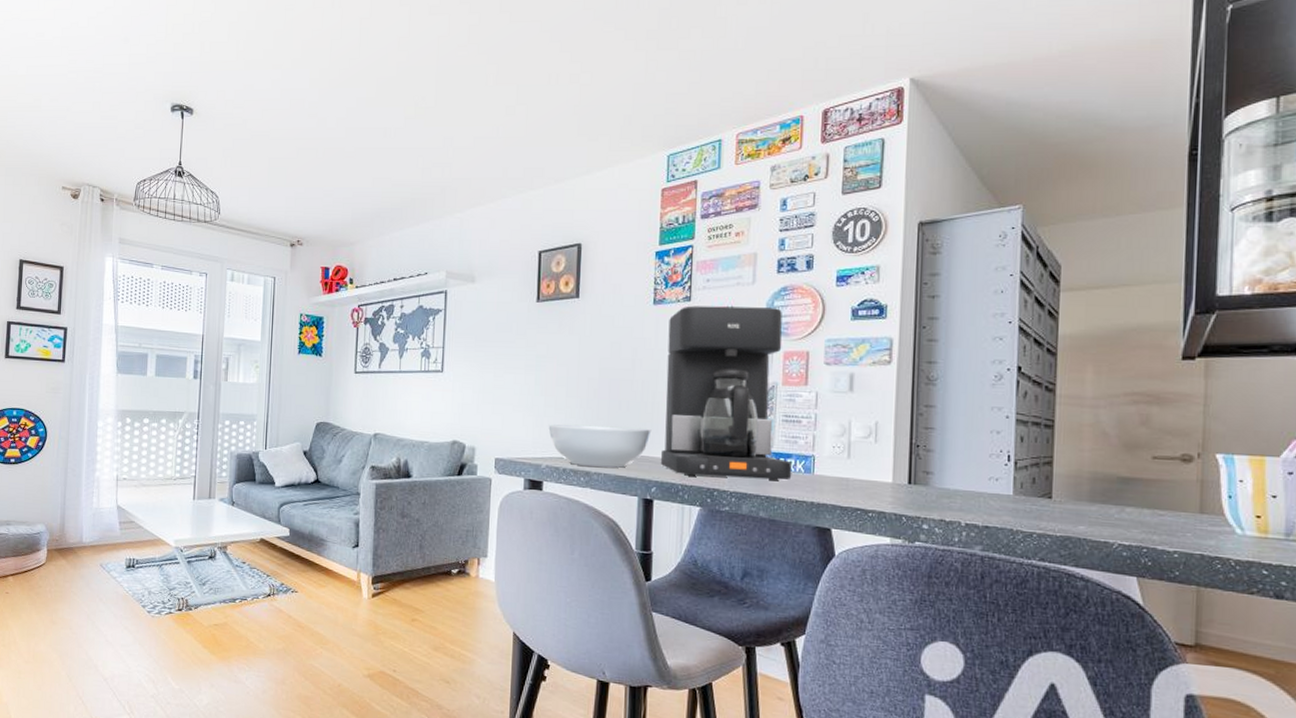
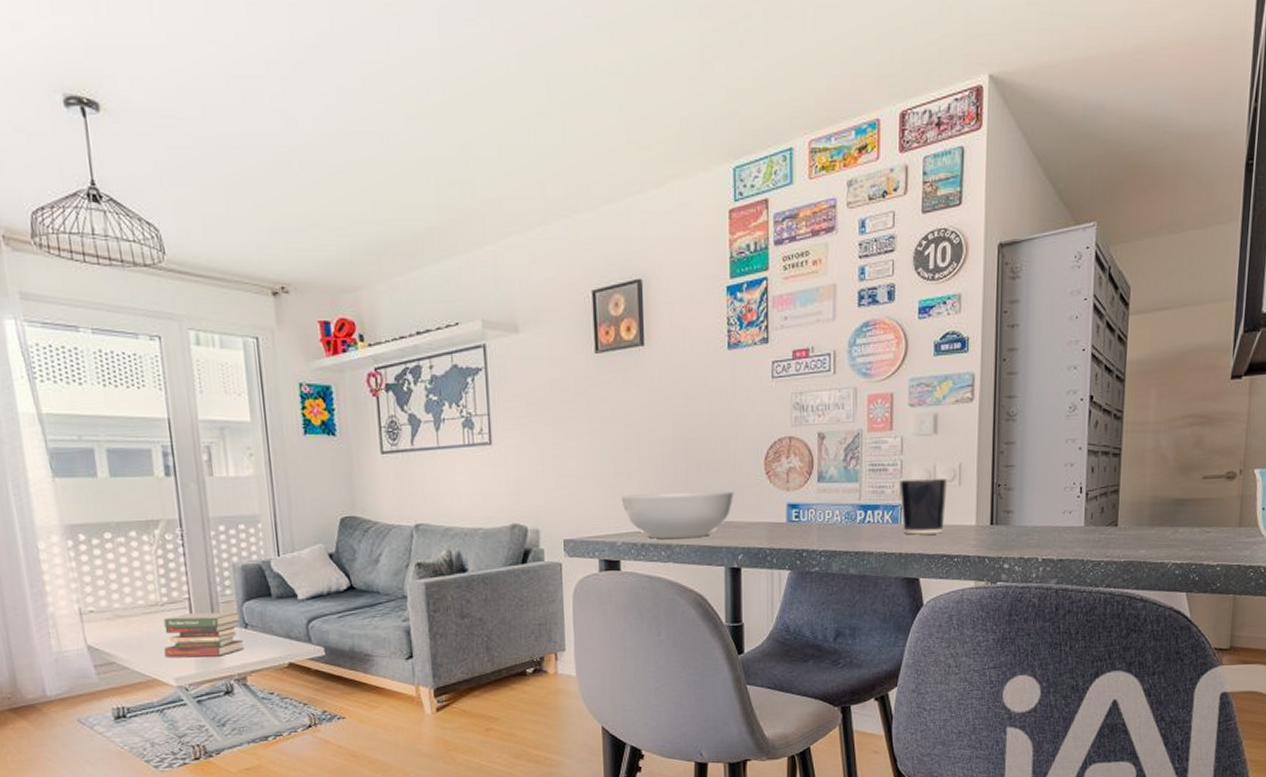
books: none [169,488,230,526] -> present [163,612,243,658]
coffee maker: present [661,305,793,481] -> none [746,346,880,539]
mug: none [813,432,863,488] -> present [899,478,948,535]

